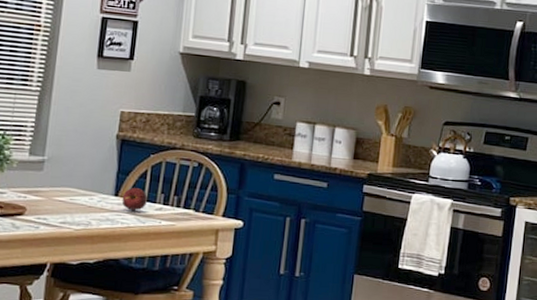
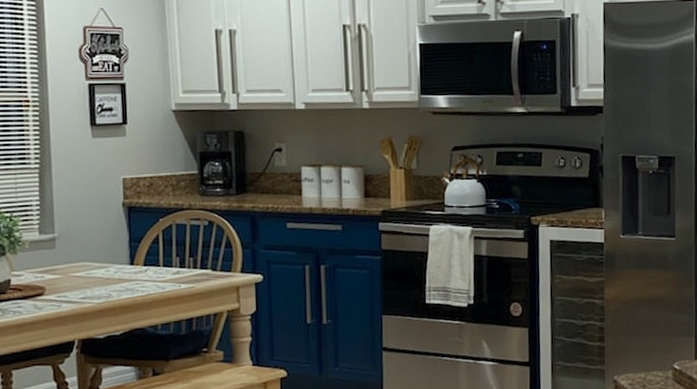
apple: present [122,188,147,211] -> none [138,254,163,277]

